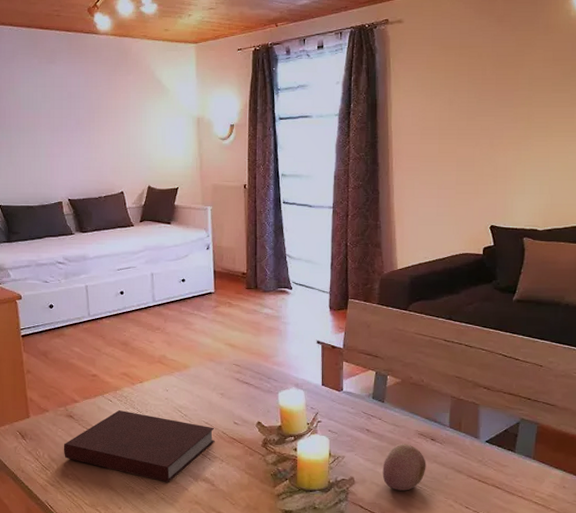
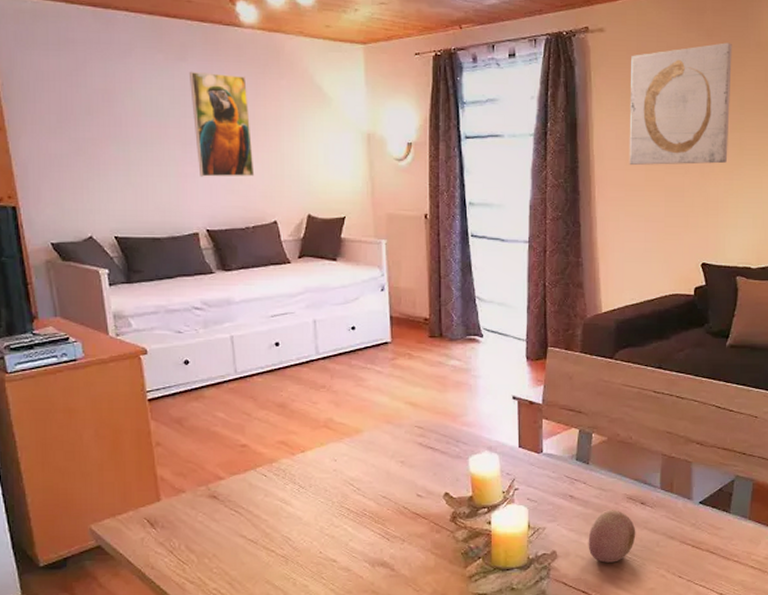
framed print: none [57,72,107,156] -> present [188,72,255,177]
notebook: present [63,410,215,482] -> none [205,487,394,570]
wall art: none [424,27,522,139] -> present [629,42,732,165]

